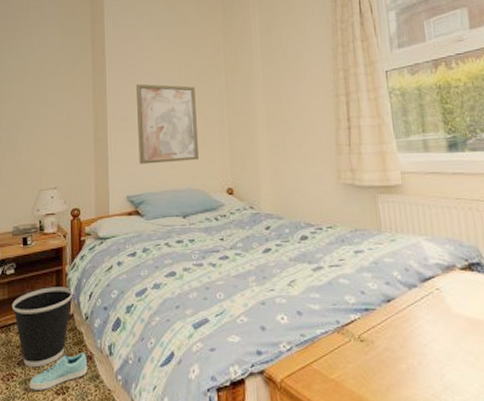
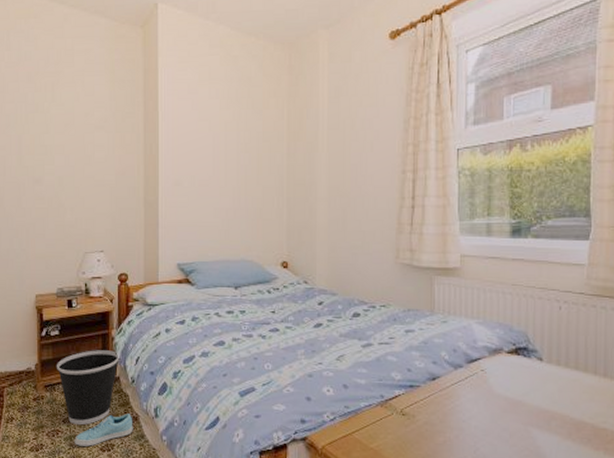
wall art: present [136,84,199,165] -> none [191,146,254,232]

